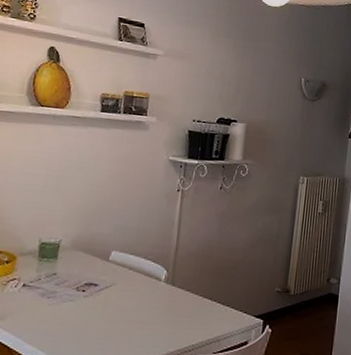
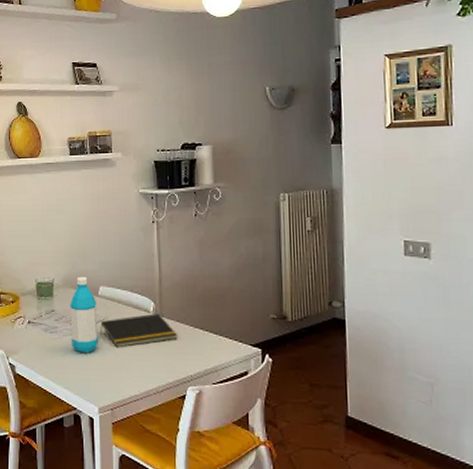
water bottle: none [70,239,106,321] -> present [70,276,98,354]
notepad: none [105,282,186,316] -> present [100,313,178,348]

